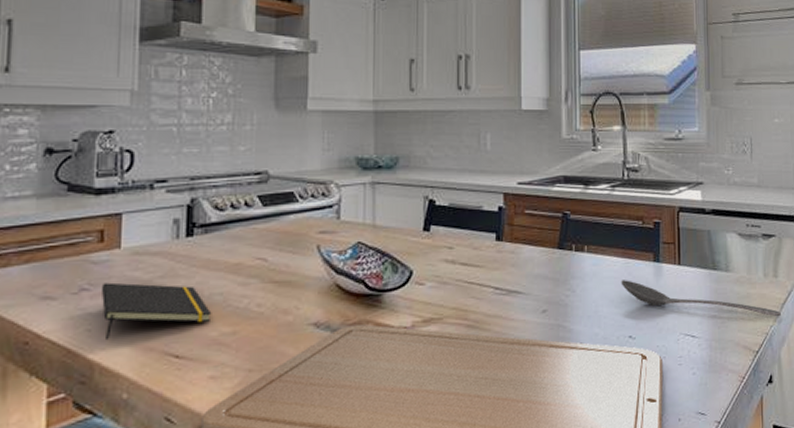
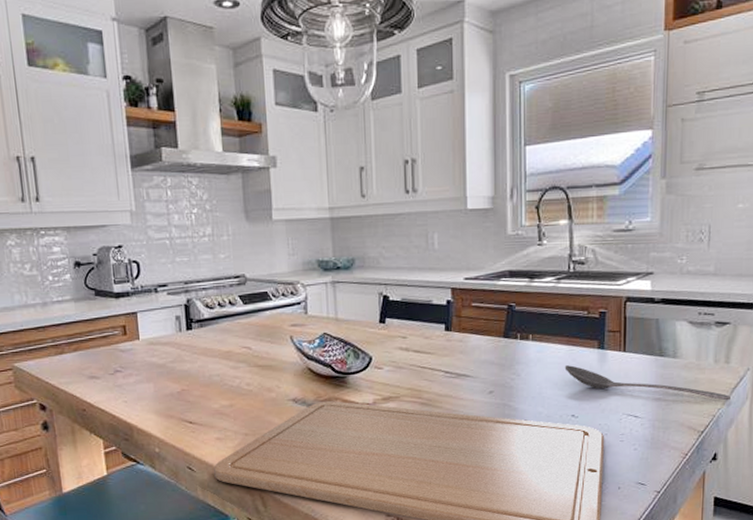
notepad: present [100,282,212,341] -> none [129,366,213,409]

